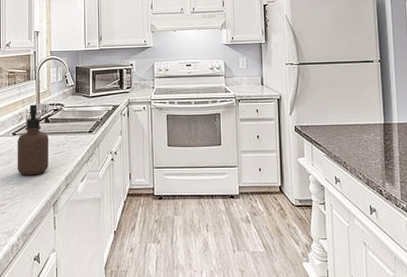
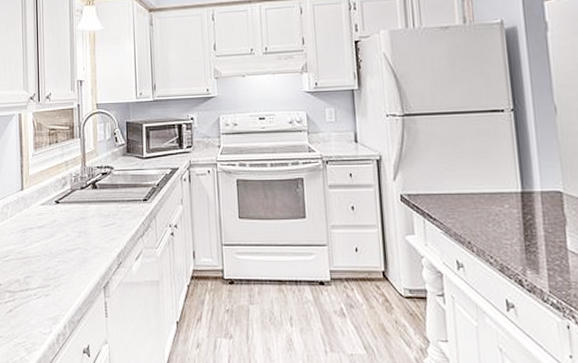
soap dispenser: present [17,104,49,175] -> none [60,167,98,251]

